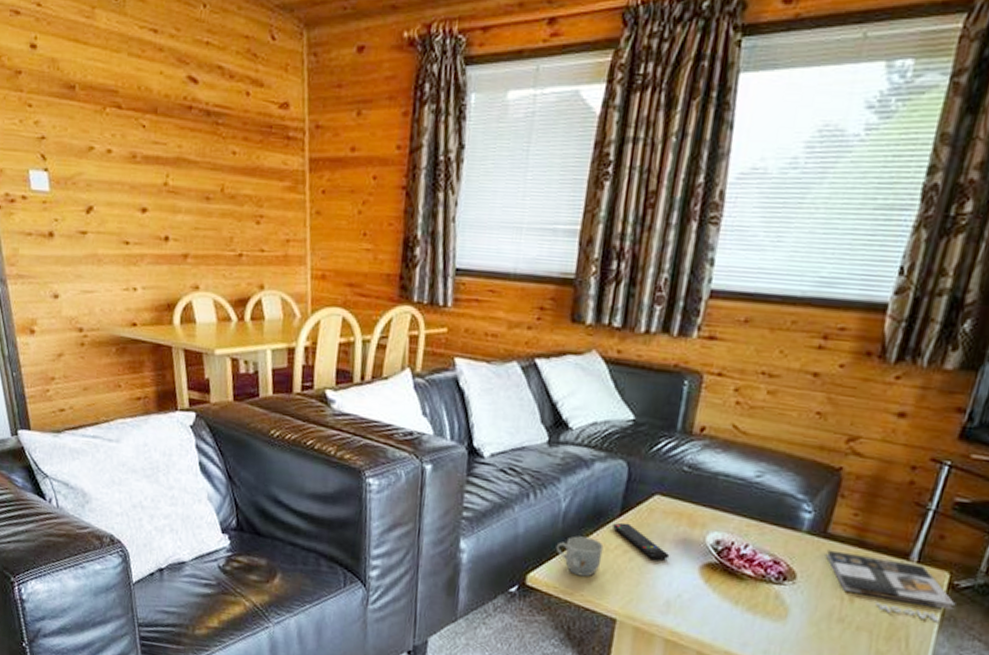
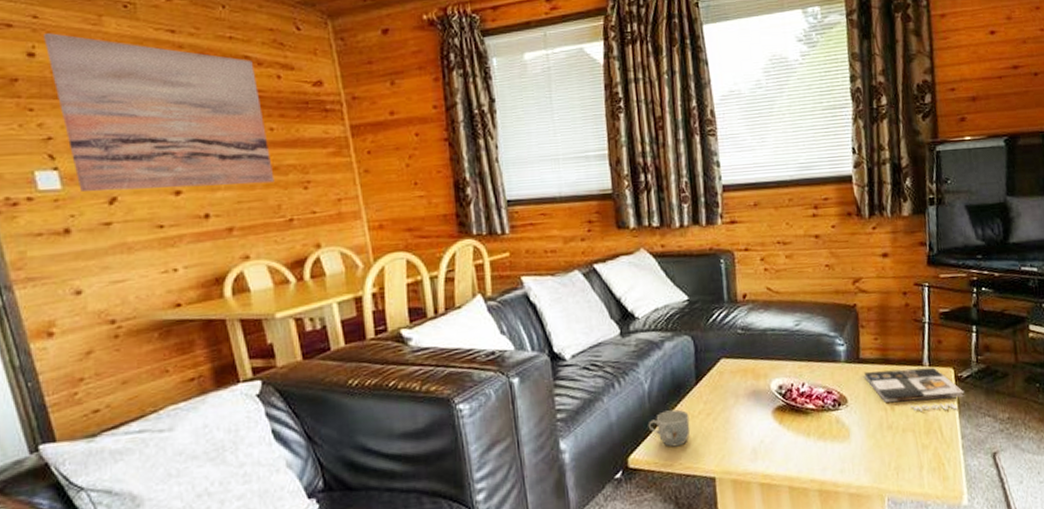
wall art: none [45,24,231,212] -> present [44,33,275,192]
remote control: present [613,522,670,561] -> none [693,389,746,416]

